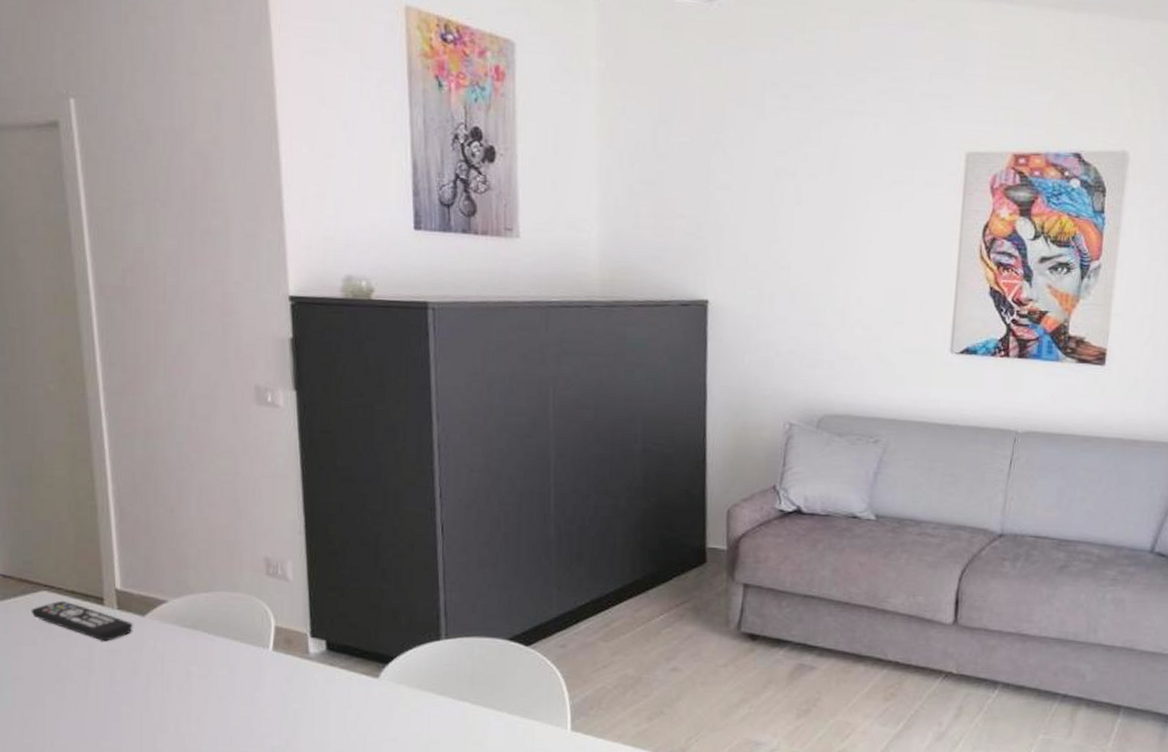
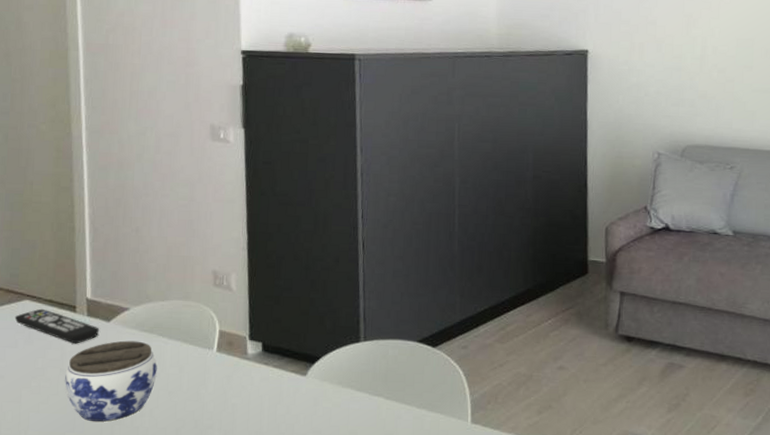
jar: none [95,637,204,729] -> present [65,340,157,422]

